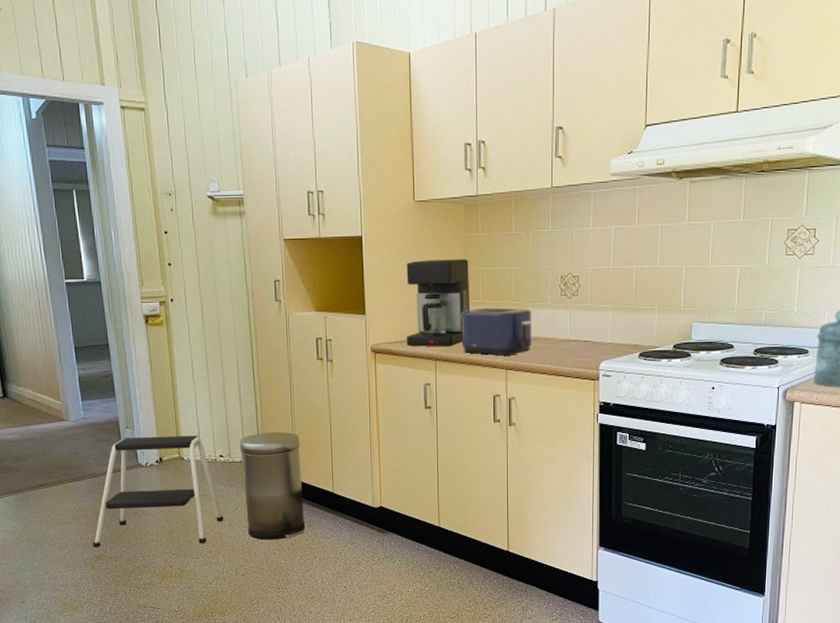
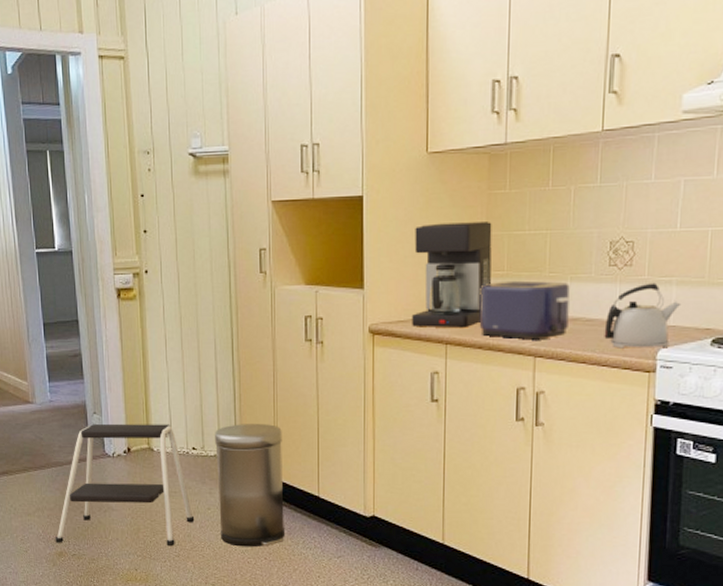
kettle: none [559,309,616,362] -> present [604,283,682,349]

